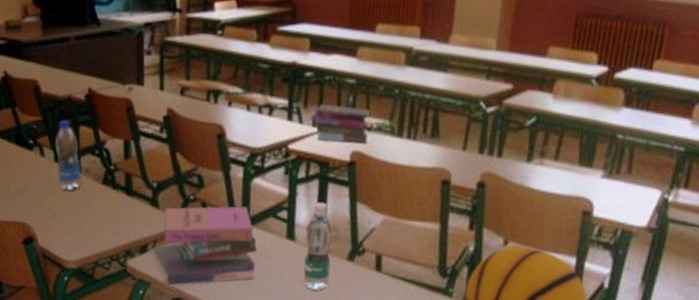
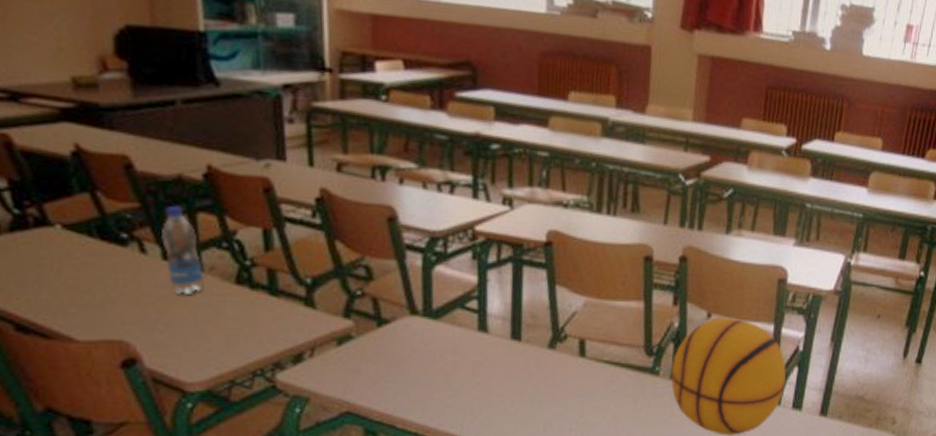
books: present [151,206,258,286] -> none [309,299,444,398]
bottle: present [303,201,332,290] -> none [499,287,530,384]
books: present [311,103,370,144] -> none [501,179,566,222]

